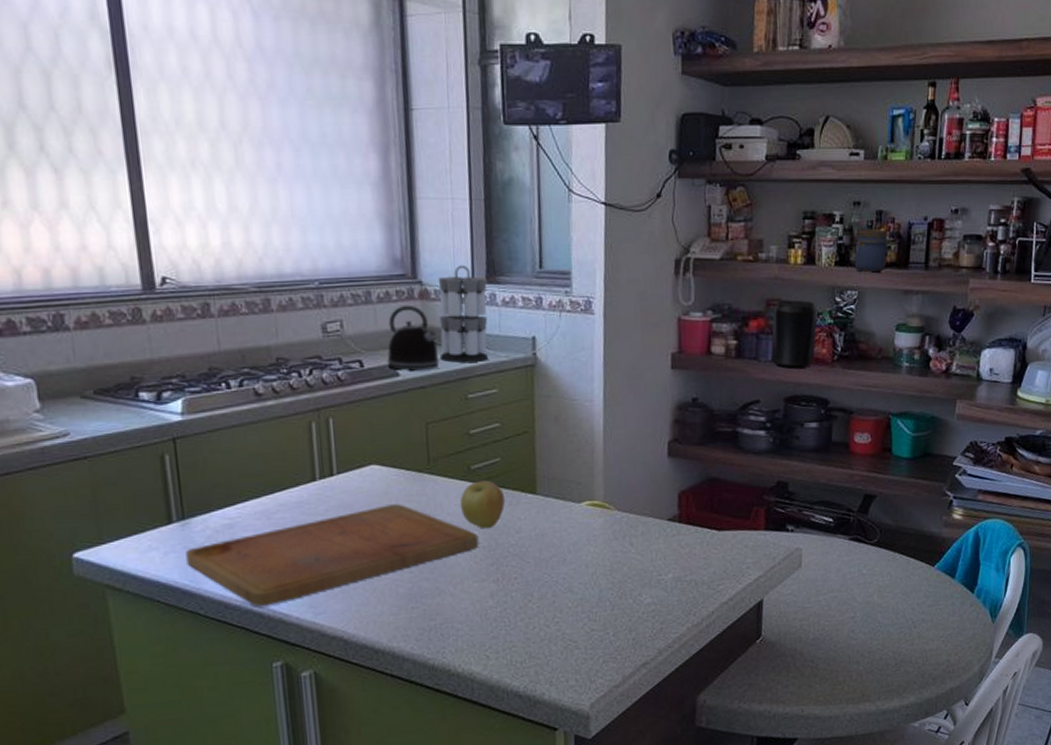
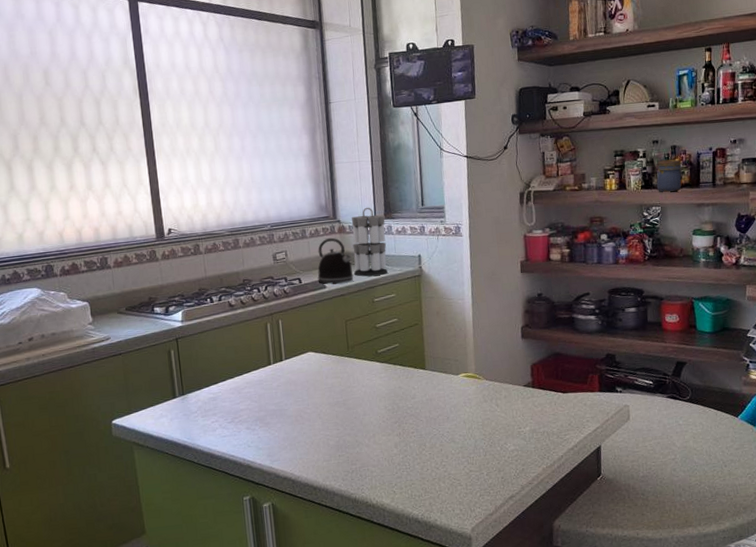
cutting board: present [185,504,479,607] -> none [184,380,386,457]
apple: present [459,480,506,529] -> none [370,360,404,396]
soda can: present [771,300,818,368] -> none [596,216,630,268]

